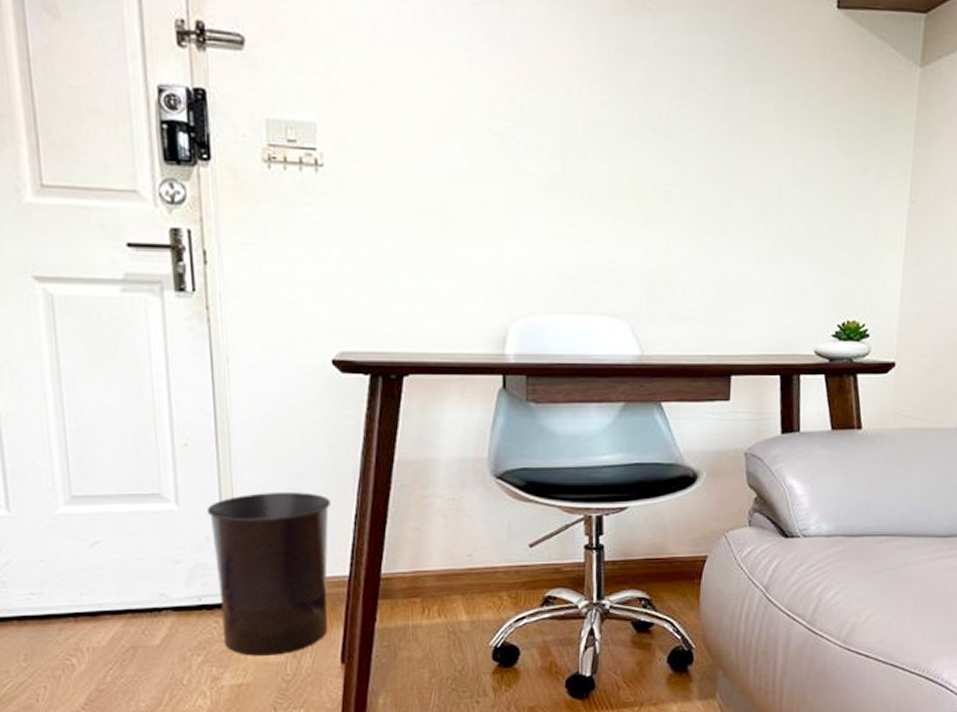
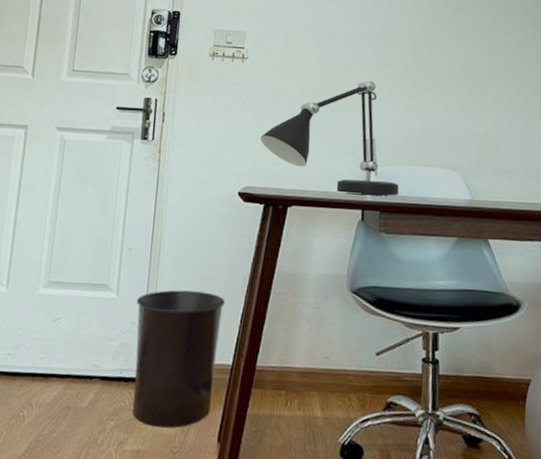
desk lamp: none [355,198,549,355] -> present [260,81,399,196]

